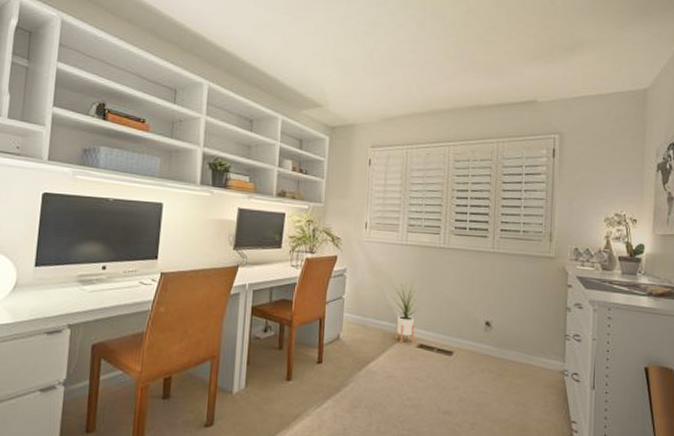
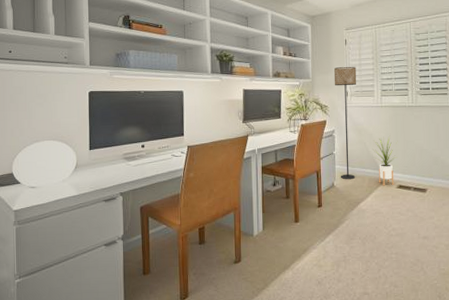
floor lamp: none [348,191,380,332] -> present [334,66,357,180]

